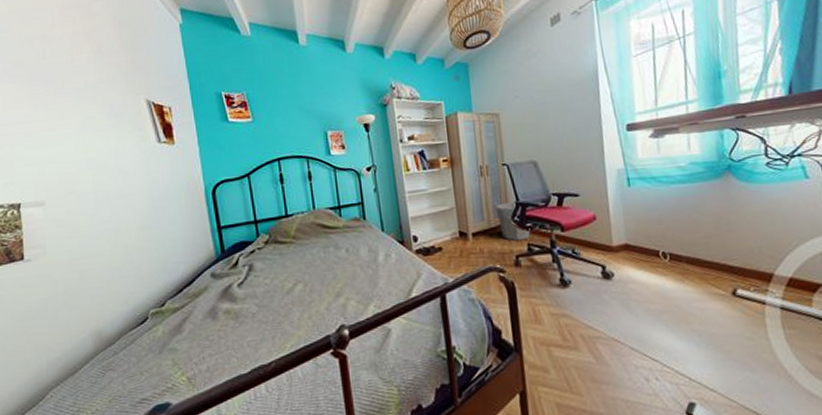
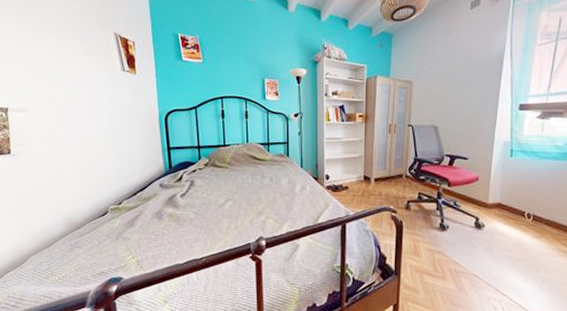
waste bin: present [495,202,531,241] -> none [396,157,423,190]

